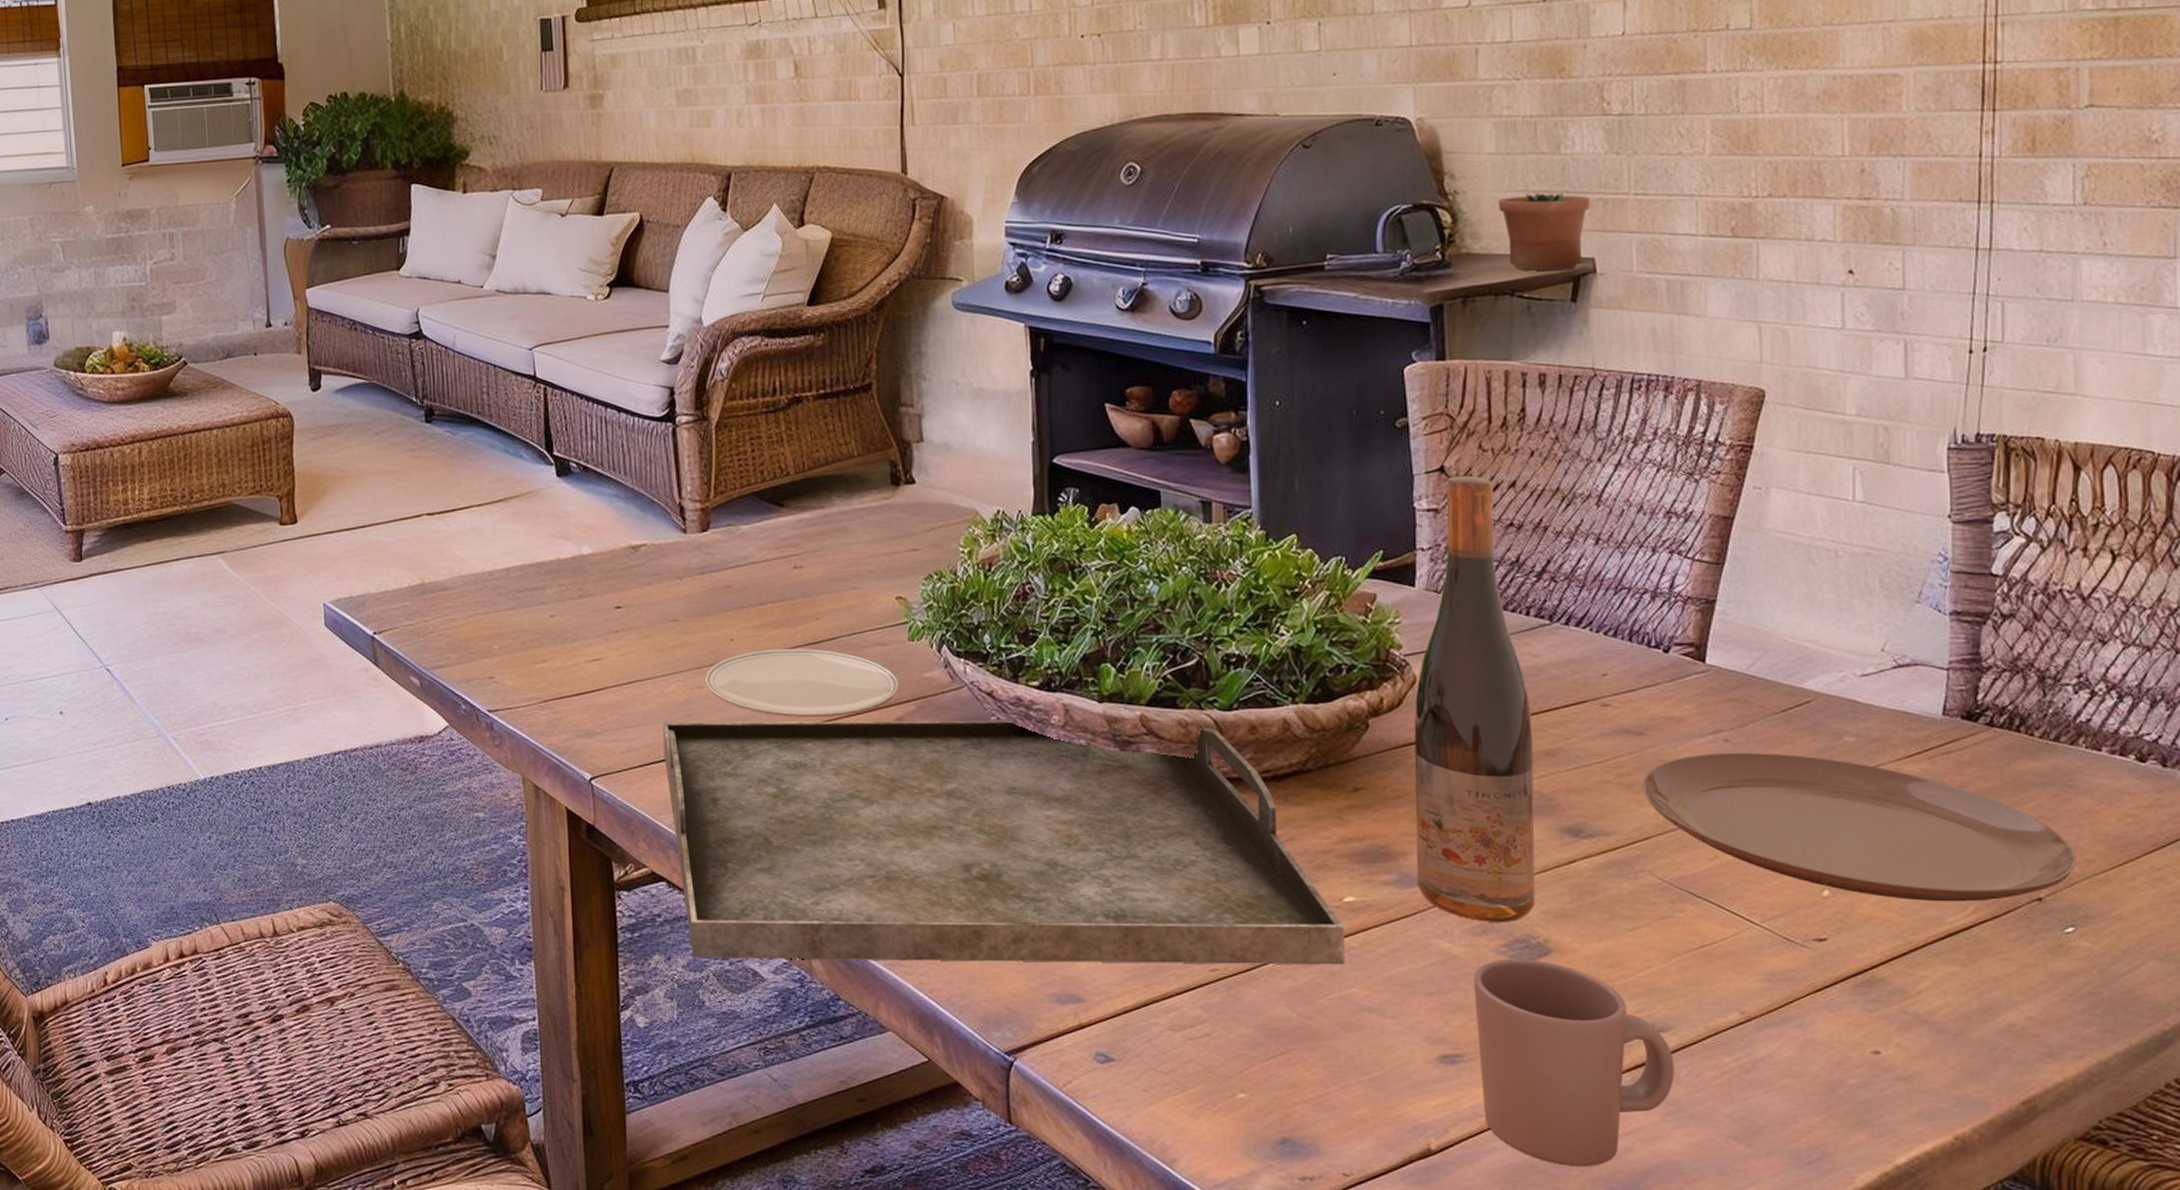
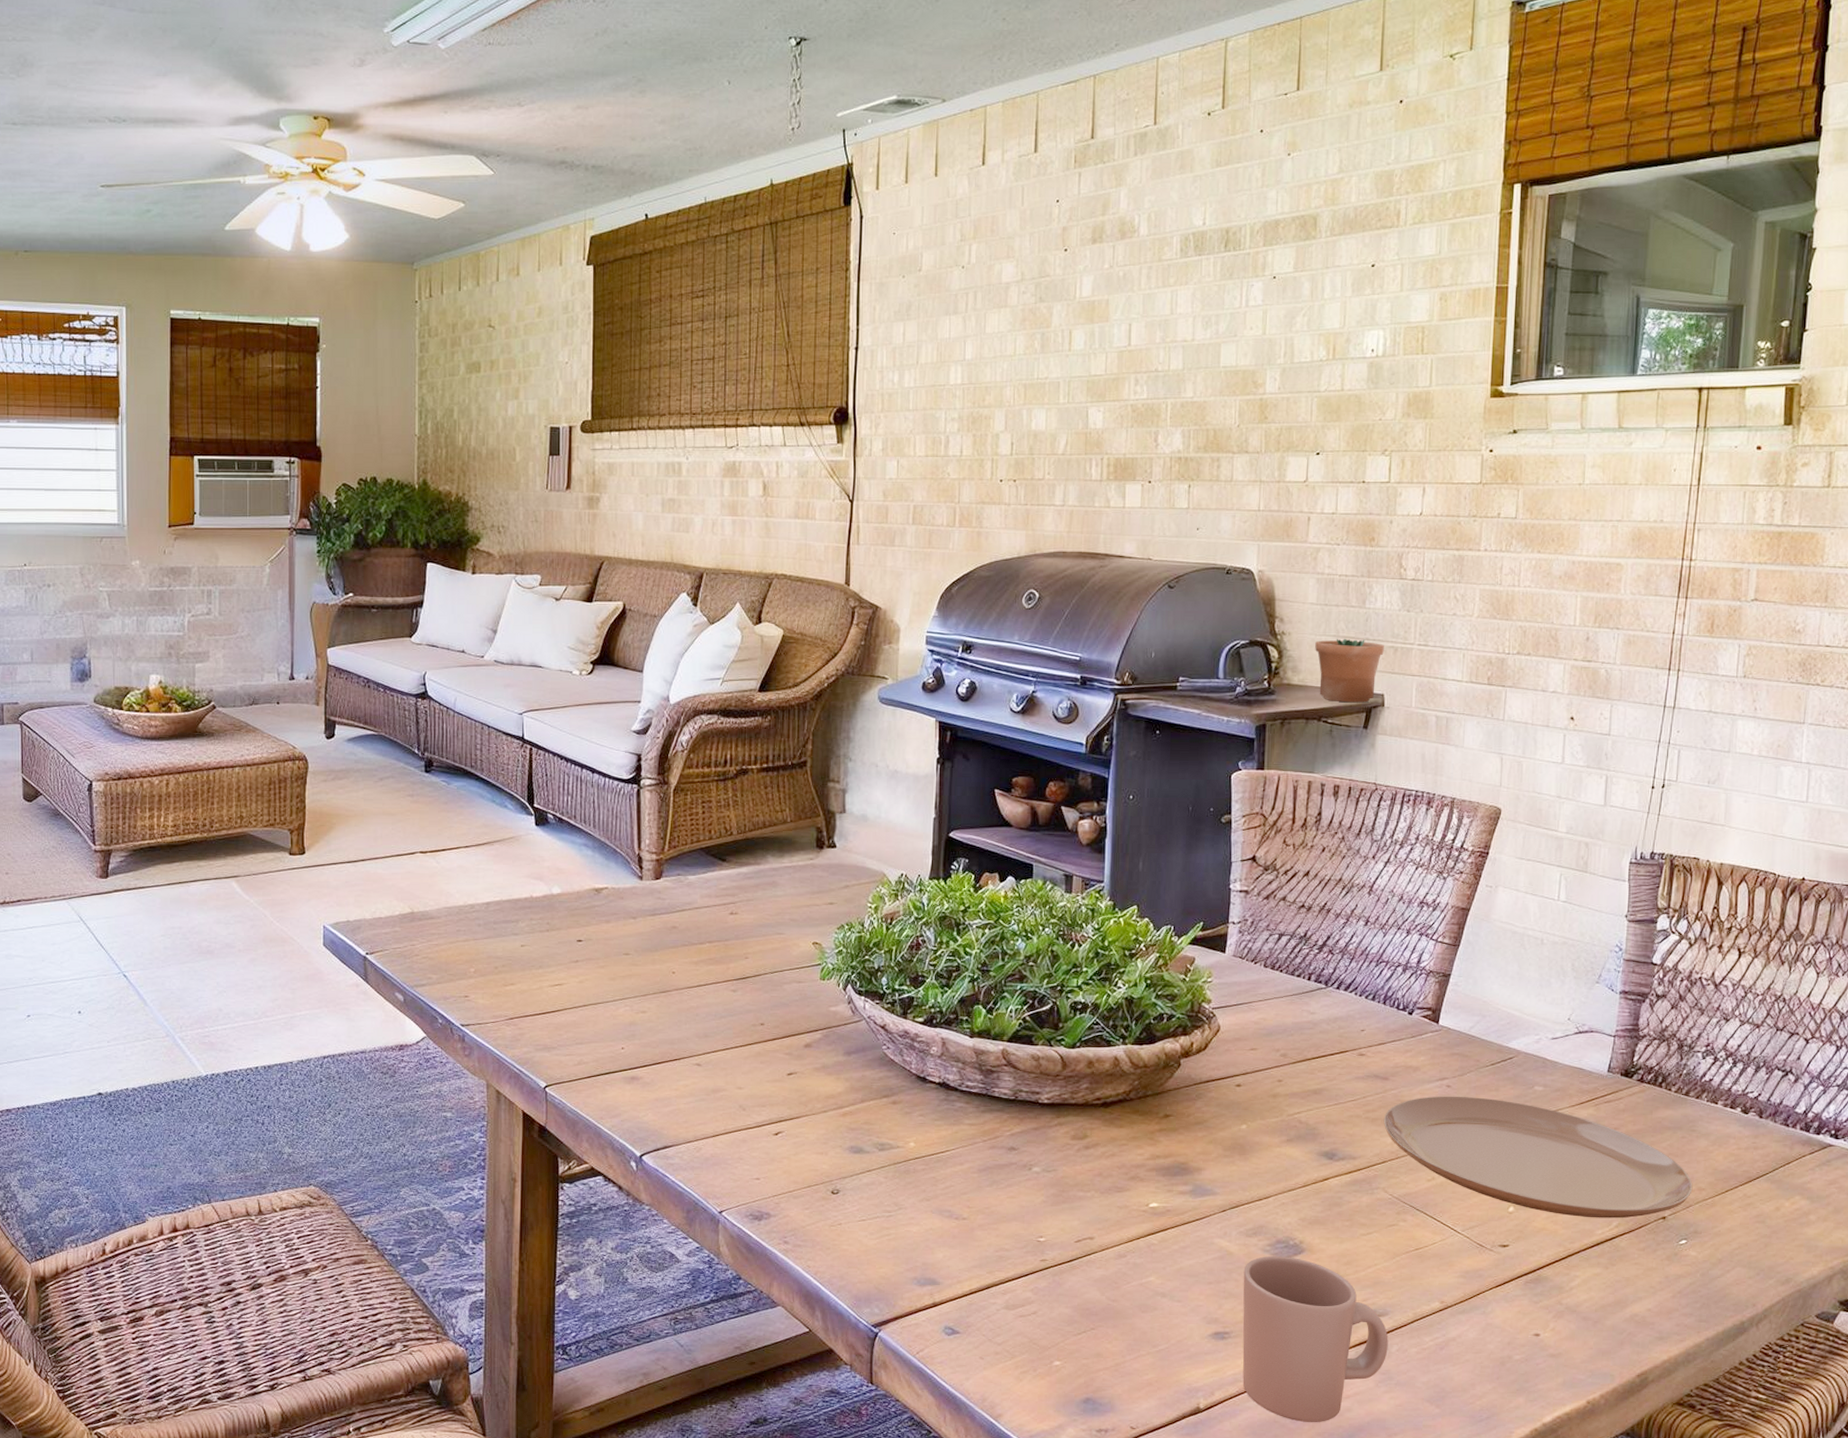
serving tray: present [662,720,1346,965] -> none [609,1041,1148,1258]
plate: present [705,648,899,718] -> none [649,982,810,1042]
wine bottle: present [1414,475,1536,922] -> none [1207,865,1306,1226]

